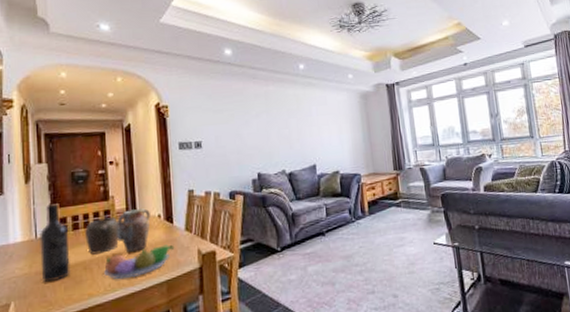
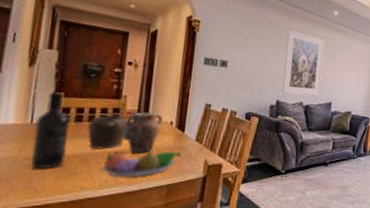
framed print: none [255,95,301,164] -> present [282,29,324,96]

